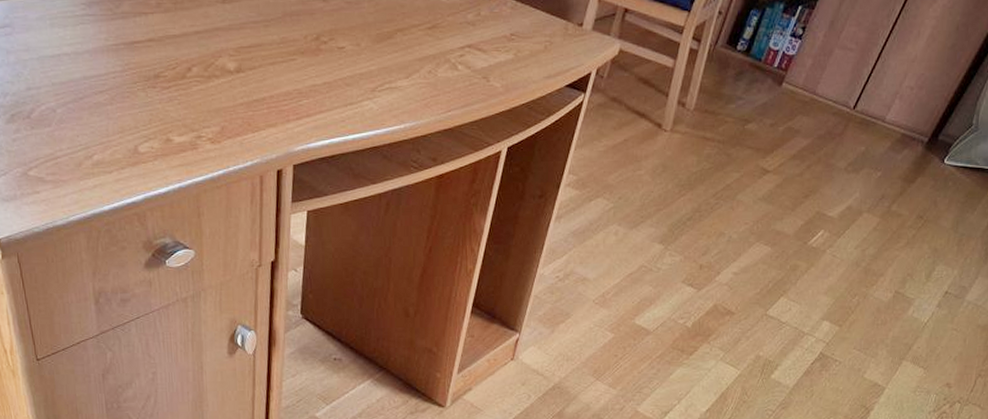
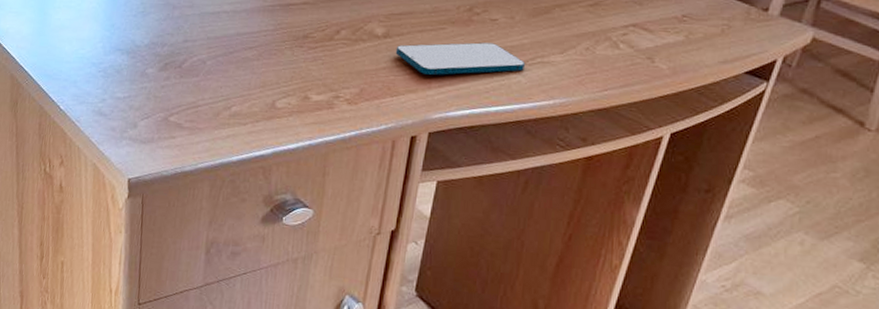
smartphone: none [250,72,376,107] -> present [395,42,526,75]

